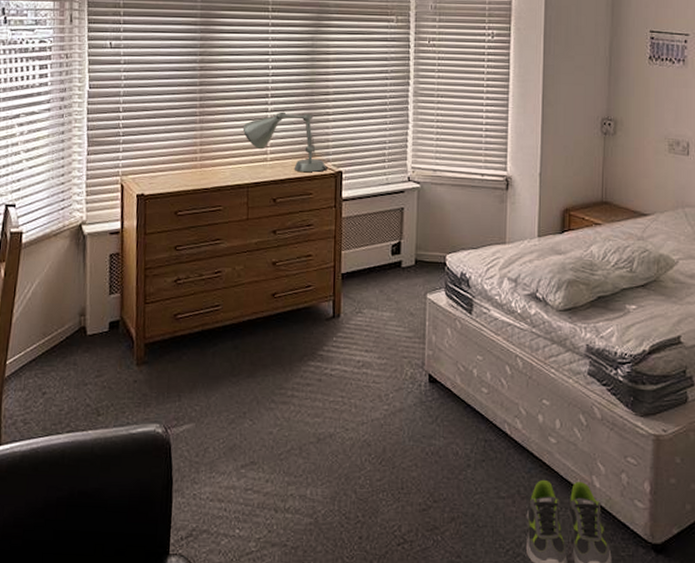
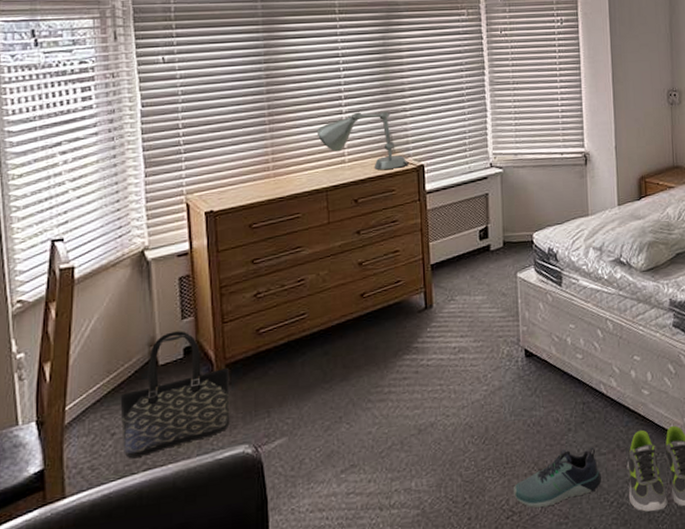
tote bag: none [51,305,148,418] -> present [119,331,230,458]
athletic shoe: none [405,485,498,542] -> present [513,447,601,509]

